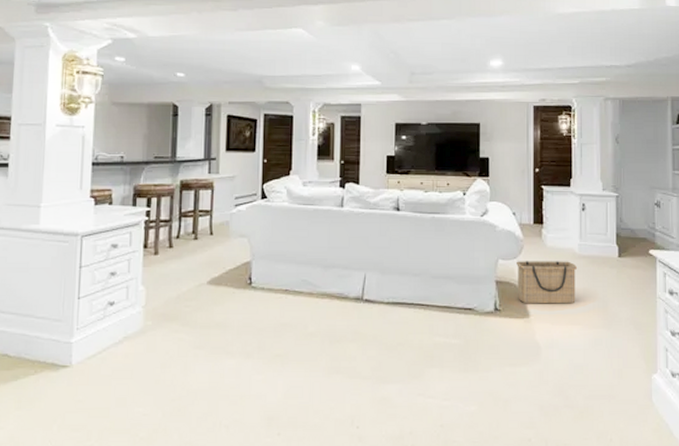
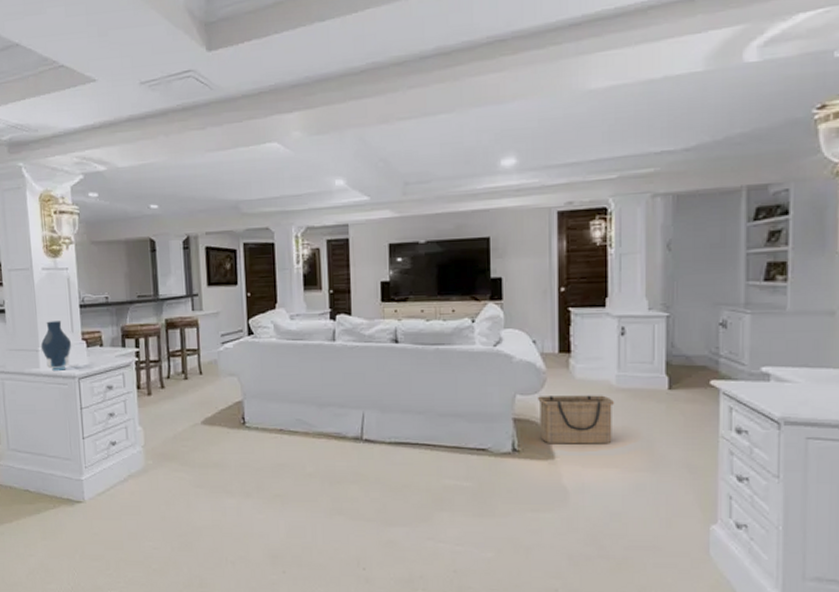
vase: none [43,177,79,229] -> present [40,321,72,372]

